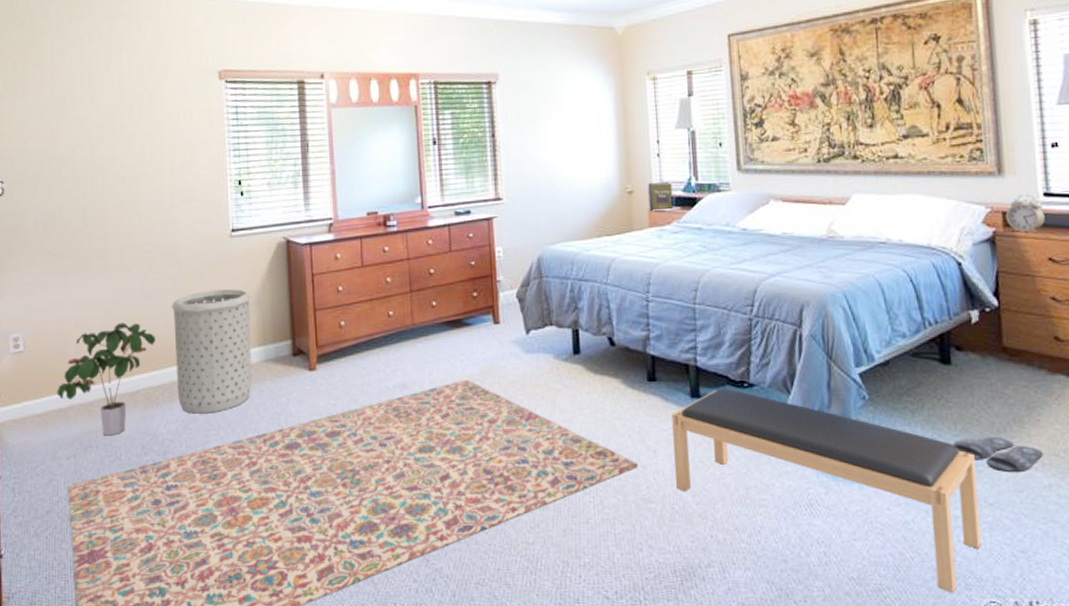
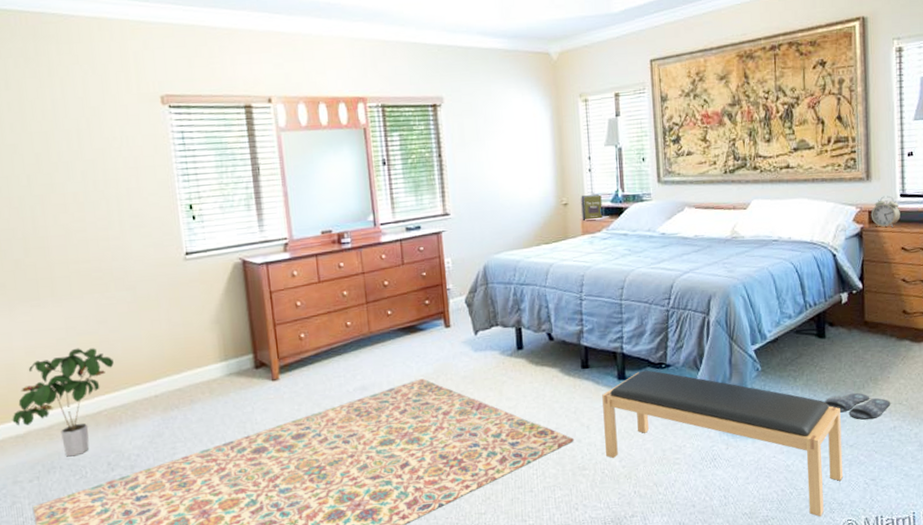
laundry basket: present [171,289,252,414] -> none [127,309,216,429]

